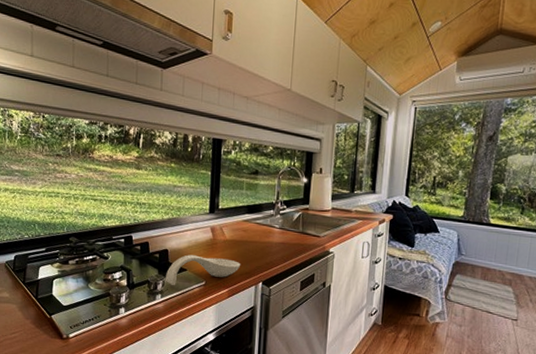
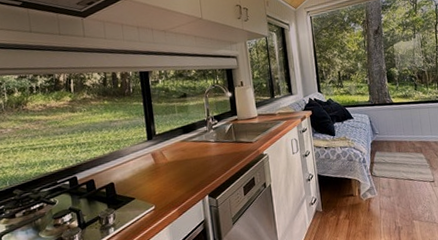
spoon rest: present [165,254,240,285] -> none [115,179,185,216]

